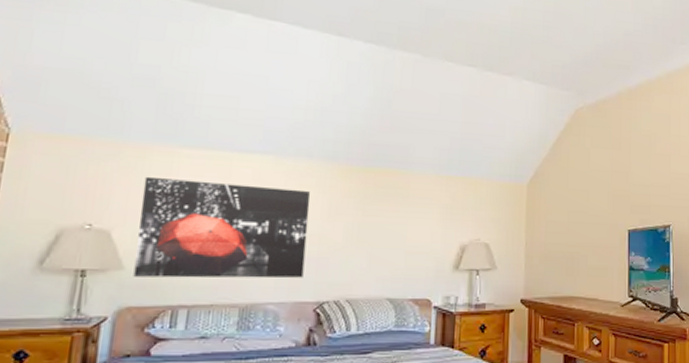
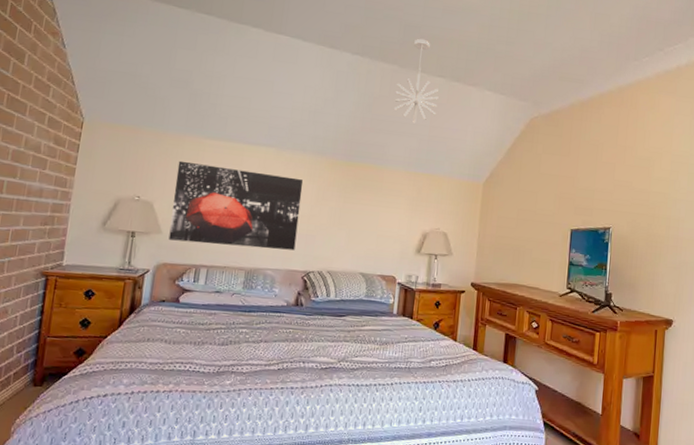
pendant light: none [418,23,470,120] -> present [394,38,439,123]

